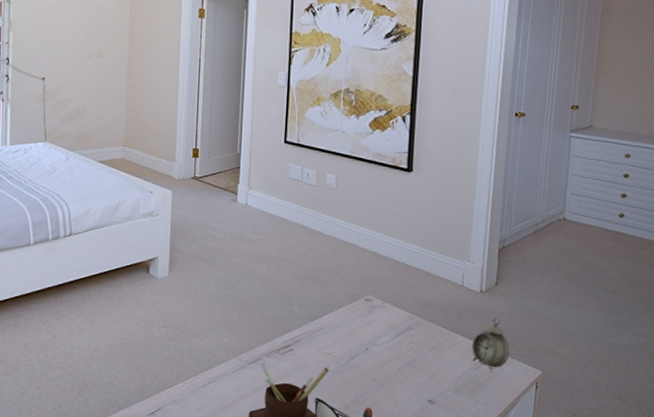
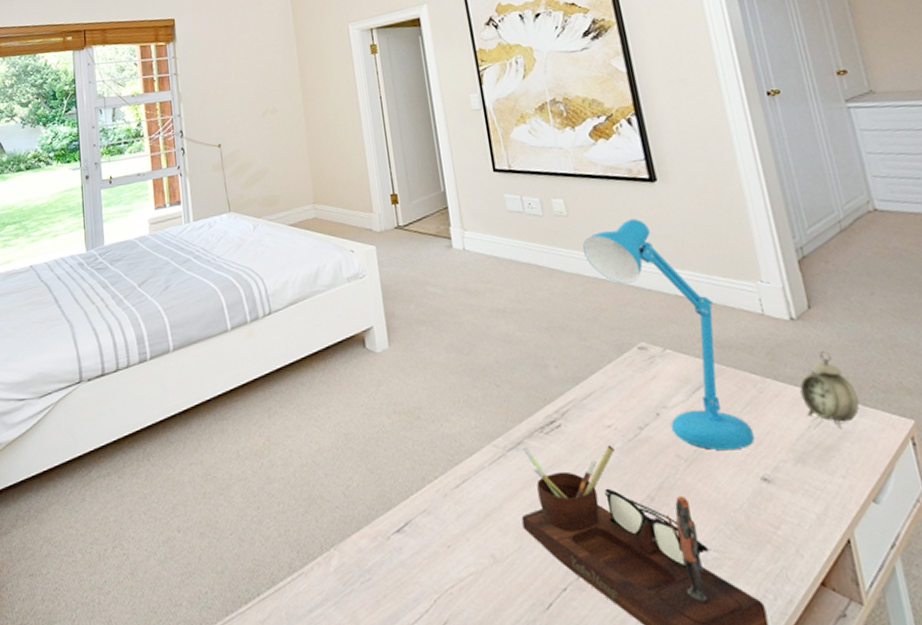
desk lamp: none [341,199,431,379] -> present [582,218,754,450]

